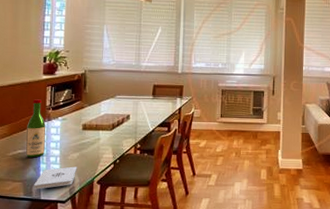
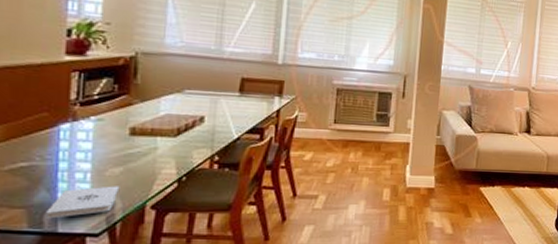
wine bottle: present [25,99,46,158] -> none [32,89,69,174]

